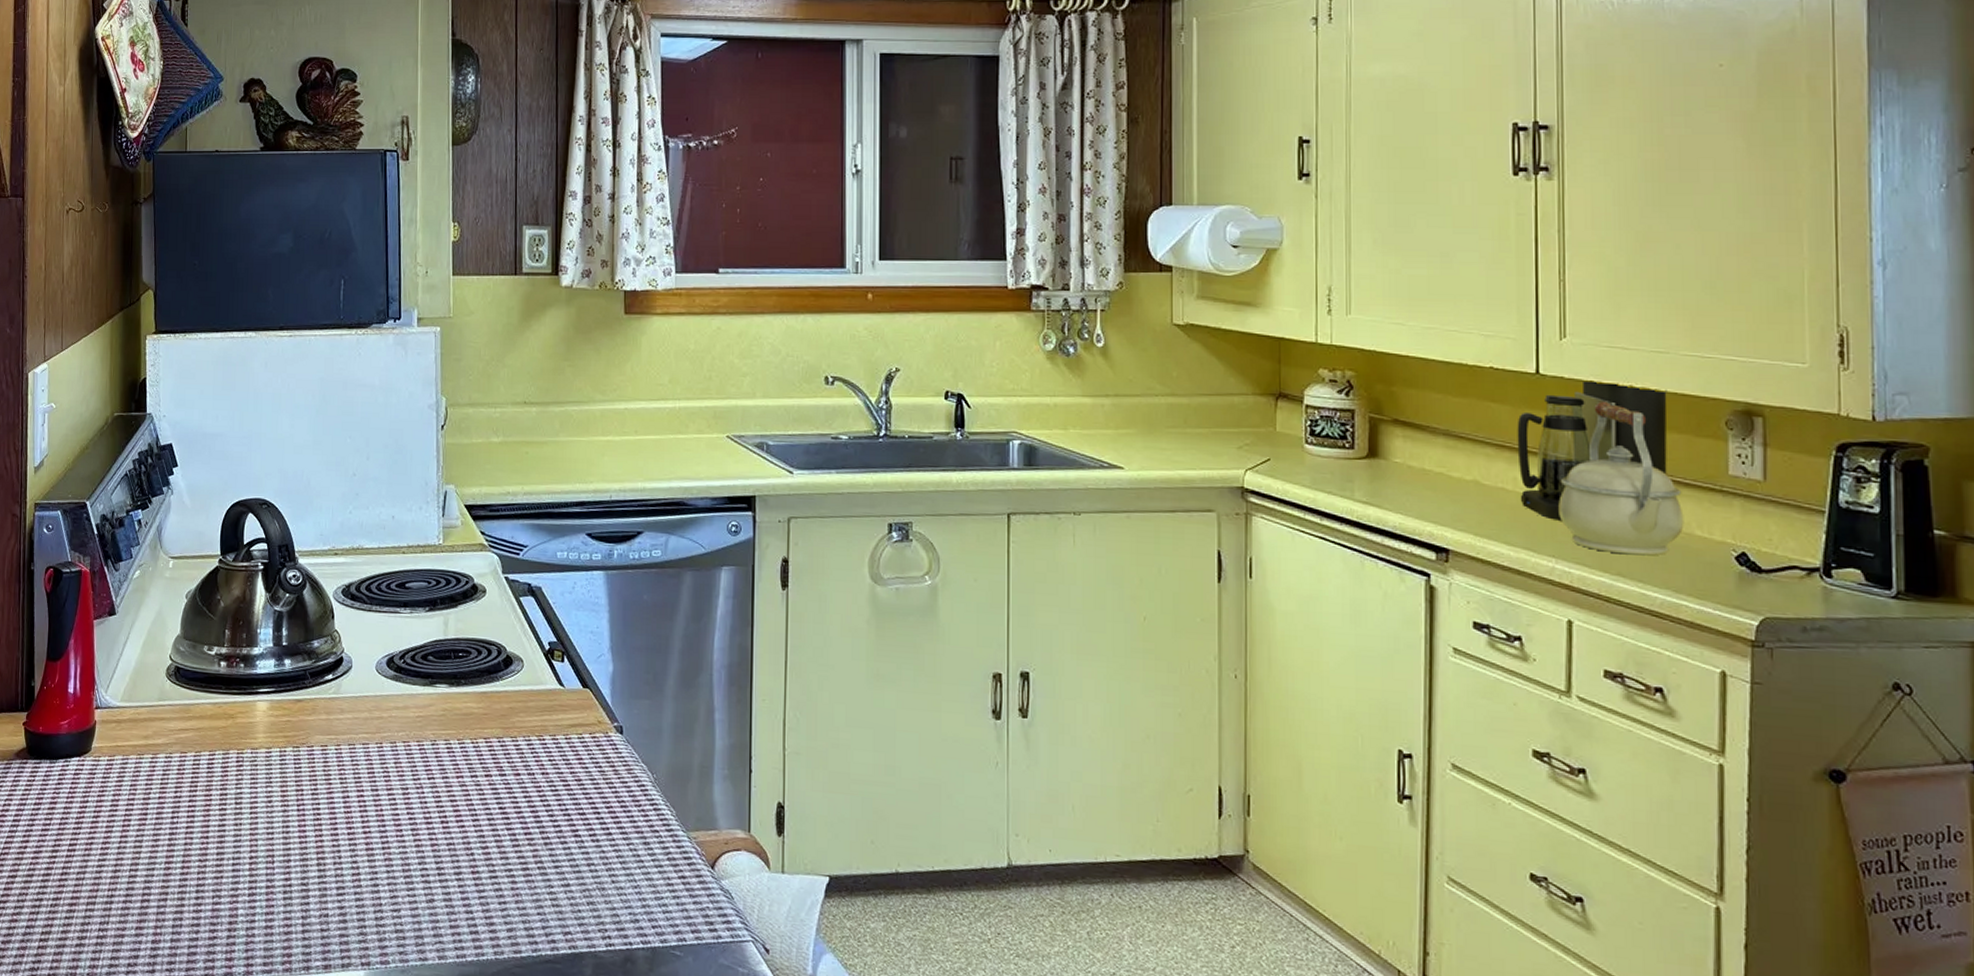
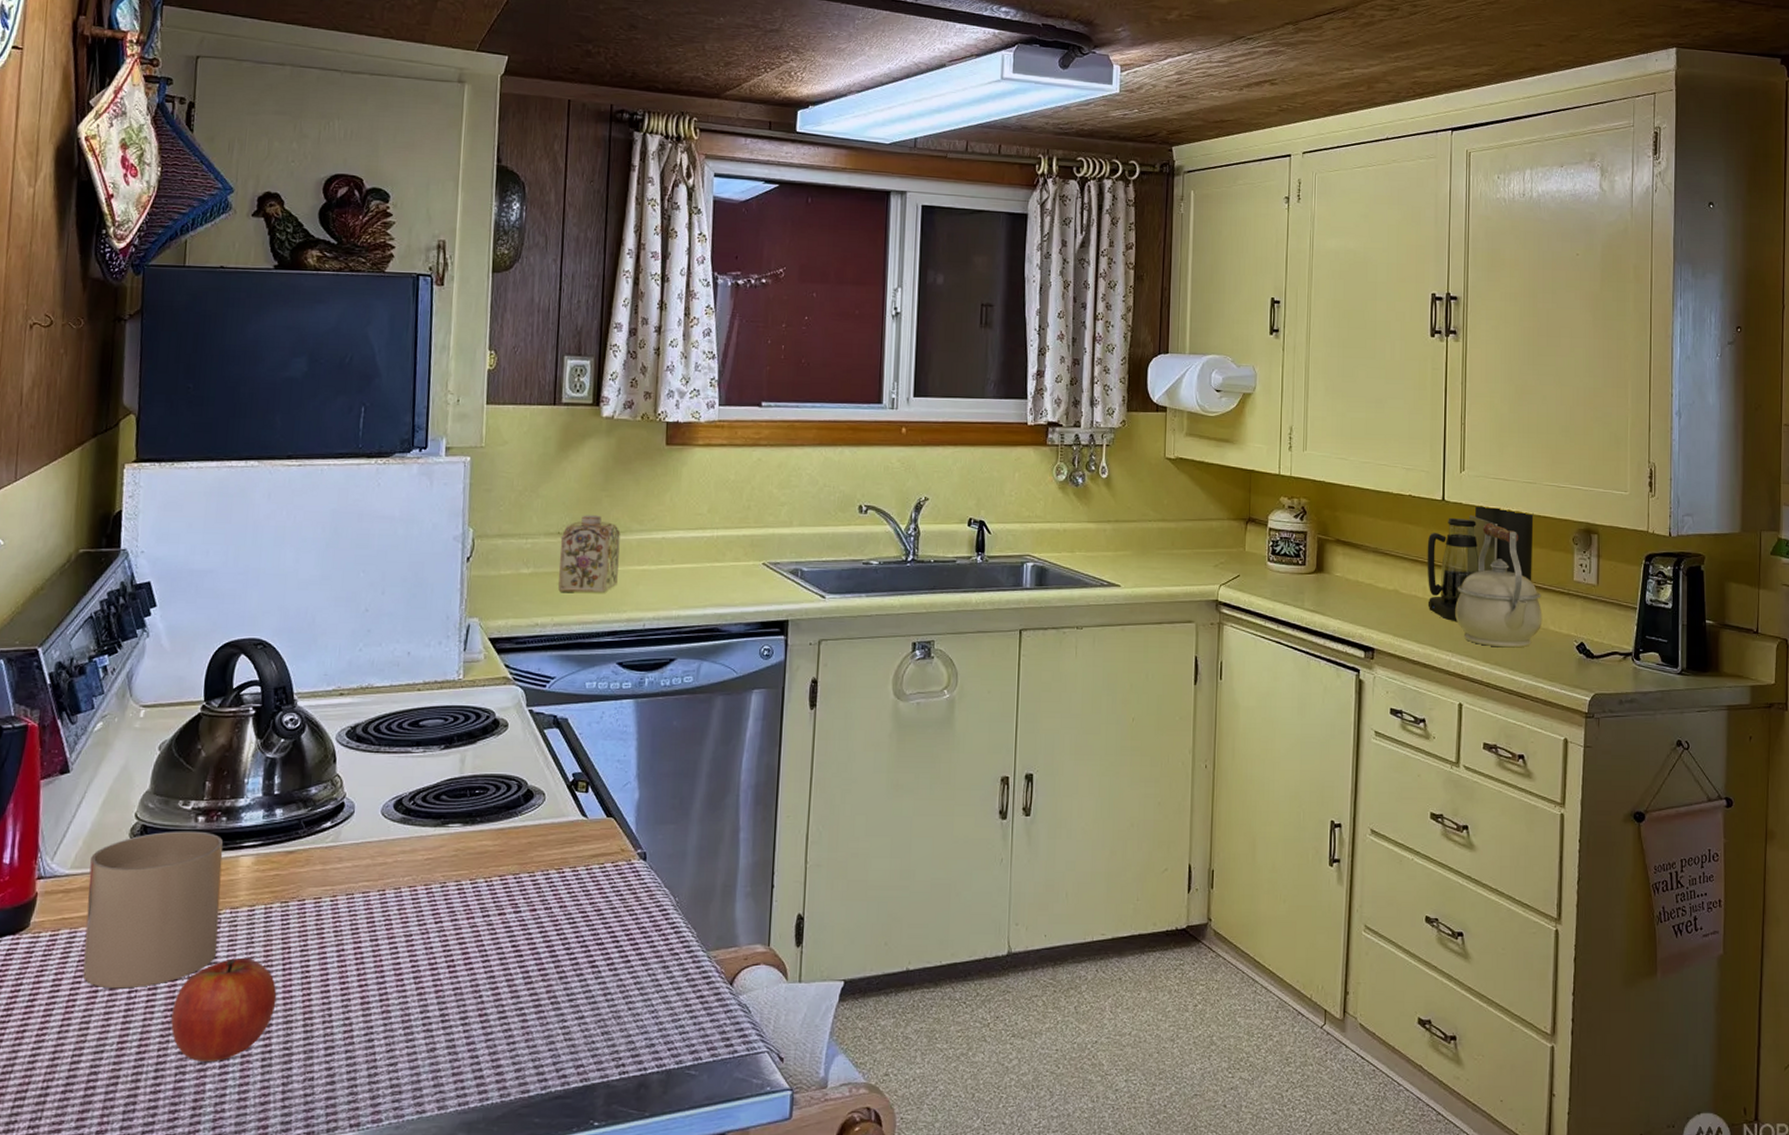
mug: none [135,673,243,815] -> present [82,831,224,989]
fruit: none [207,795,294,890] -> present [171,958,277,1061]
decorative jar: none [526,385,584,463] -> present [558,515,621,593]

